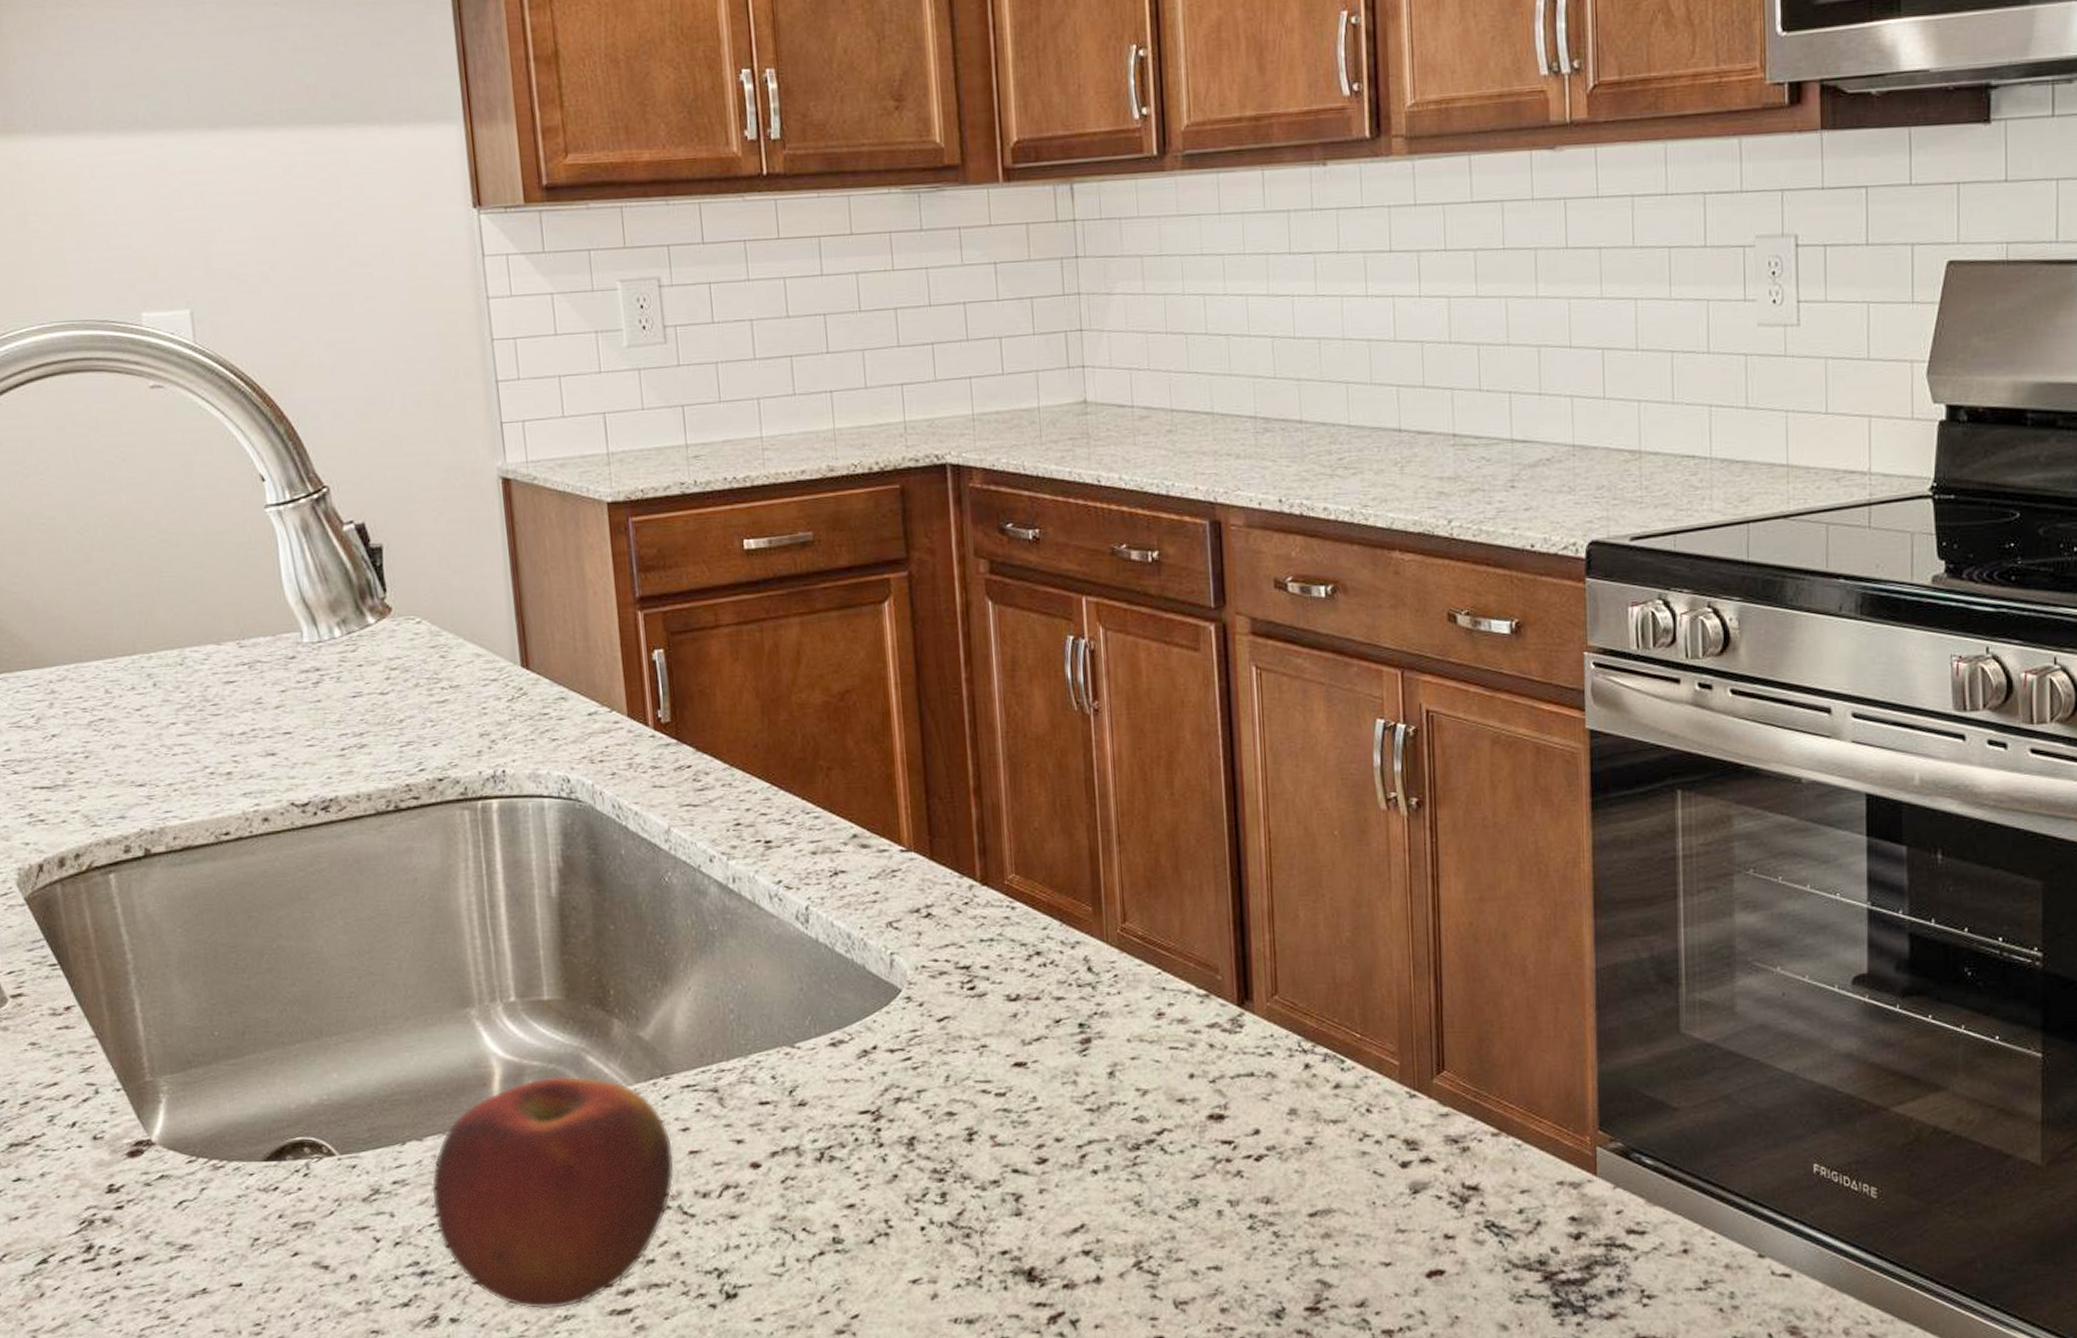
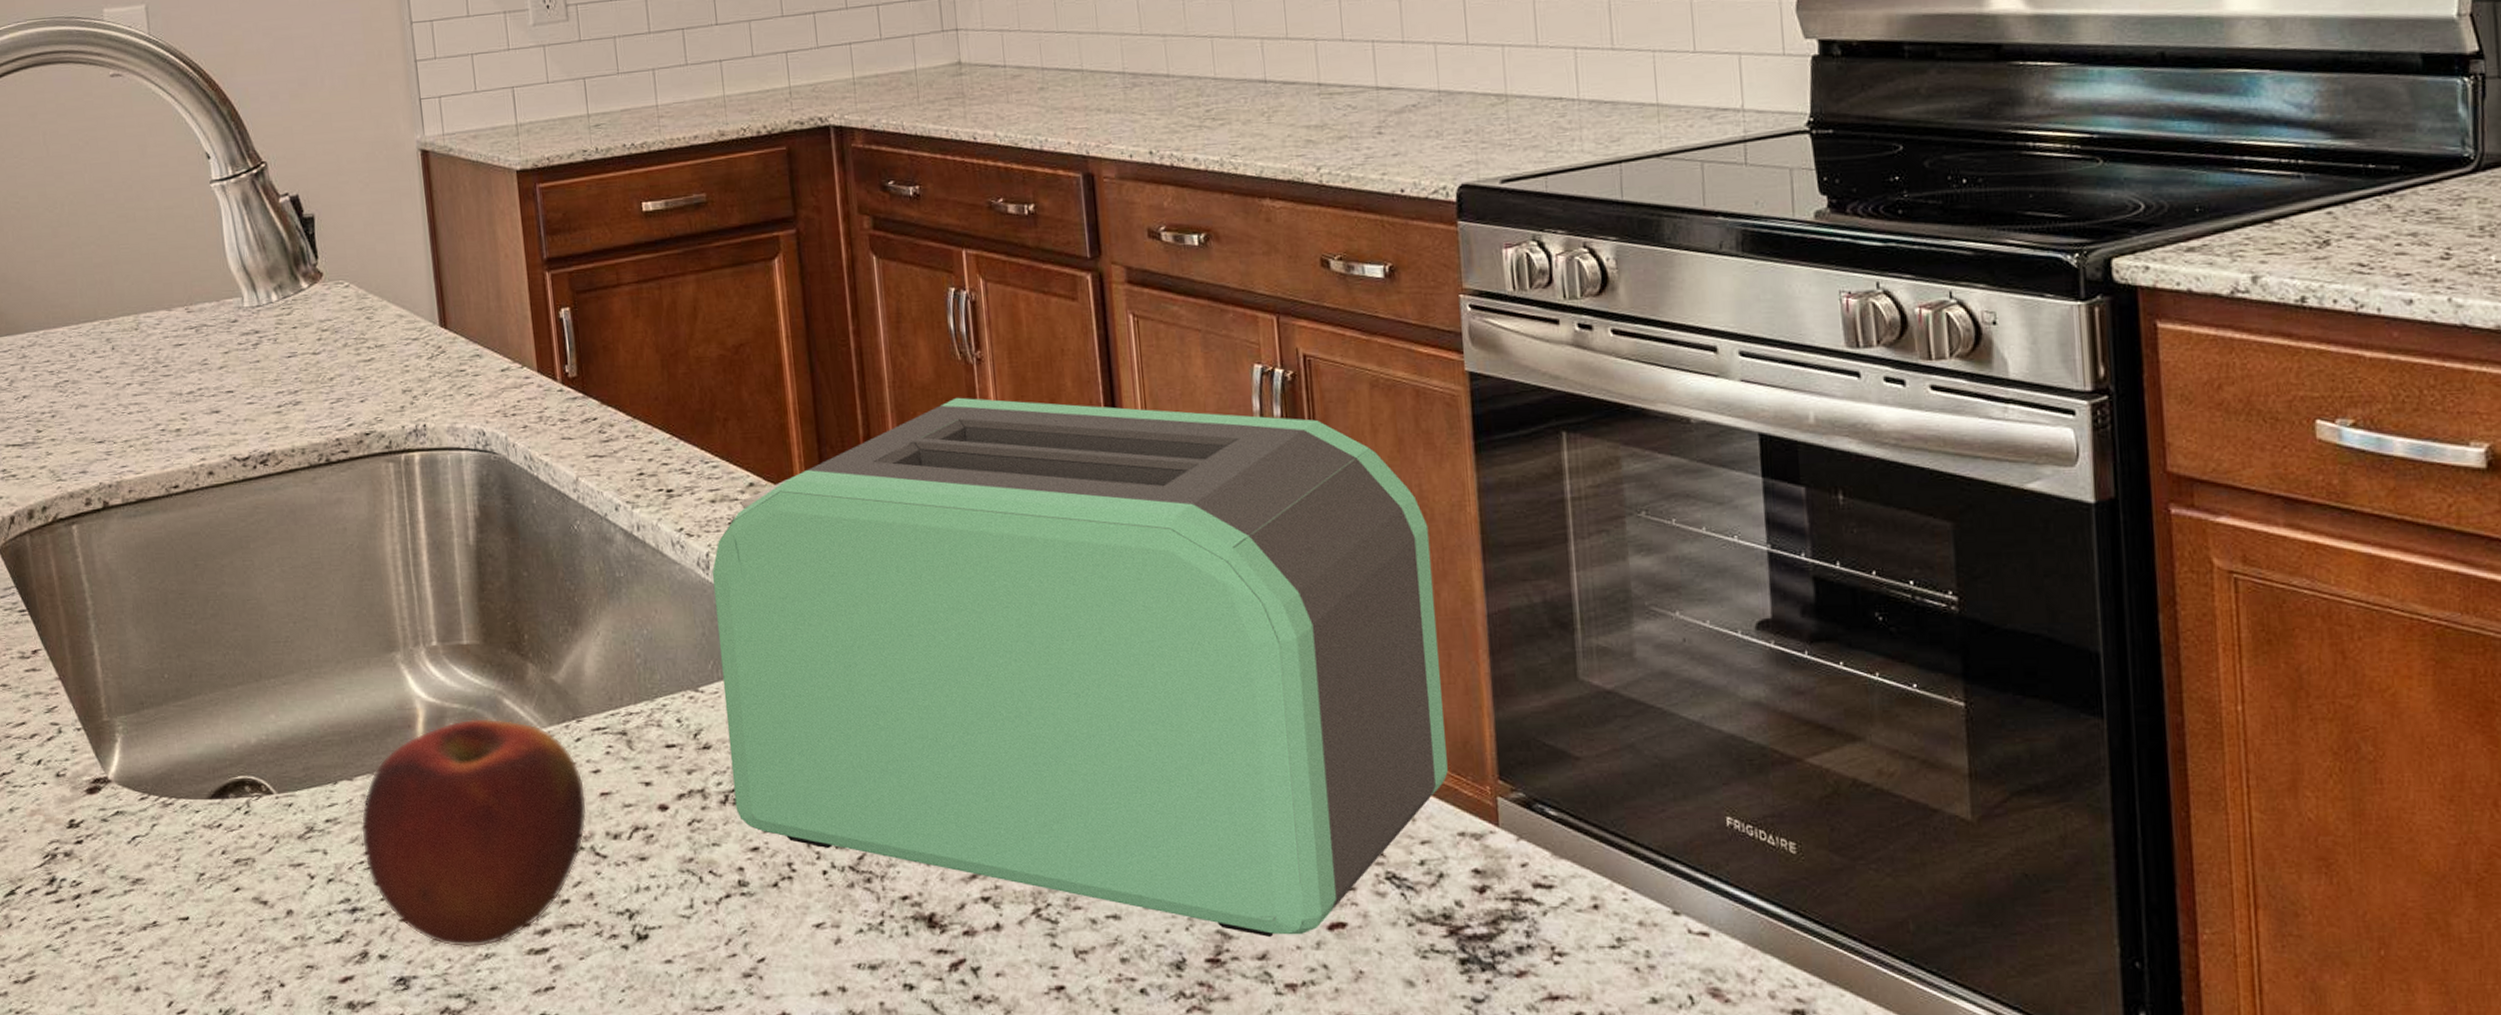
toaster: none [811,748,1550,1285] -> present [711,397,1448,937]

